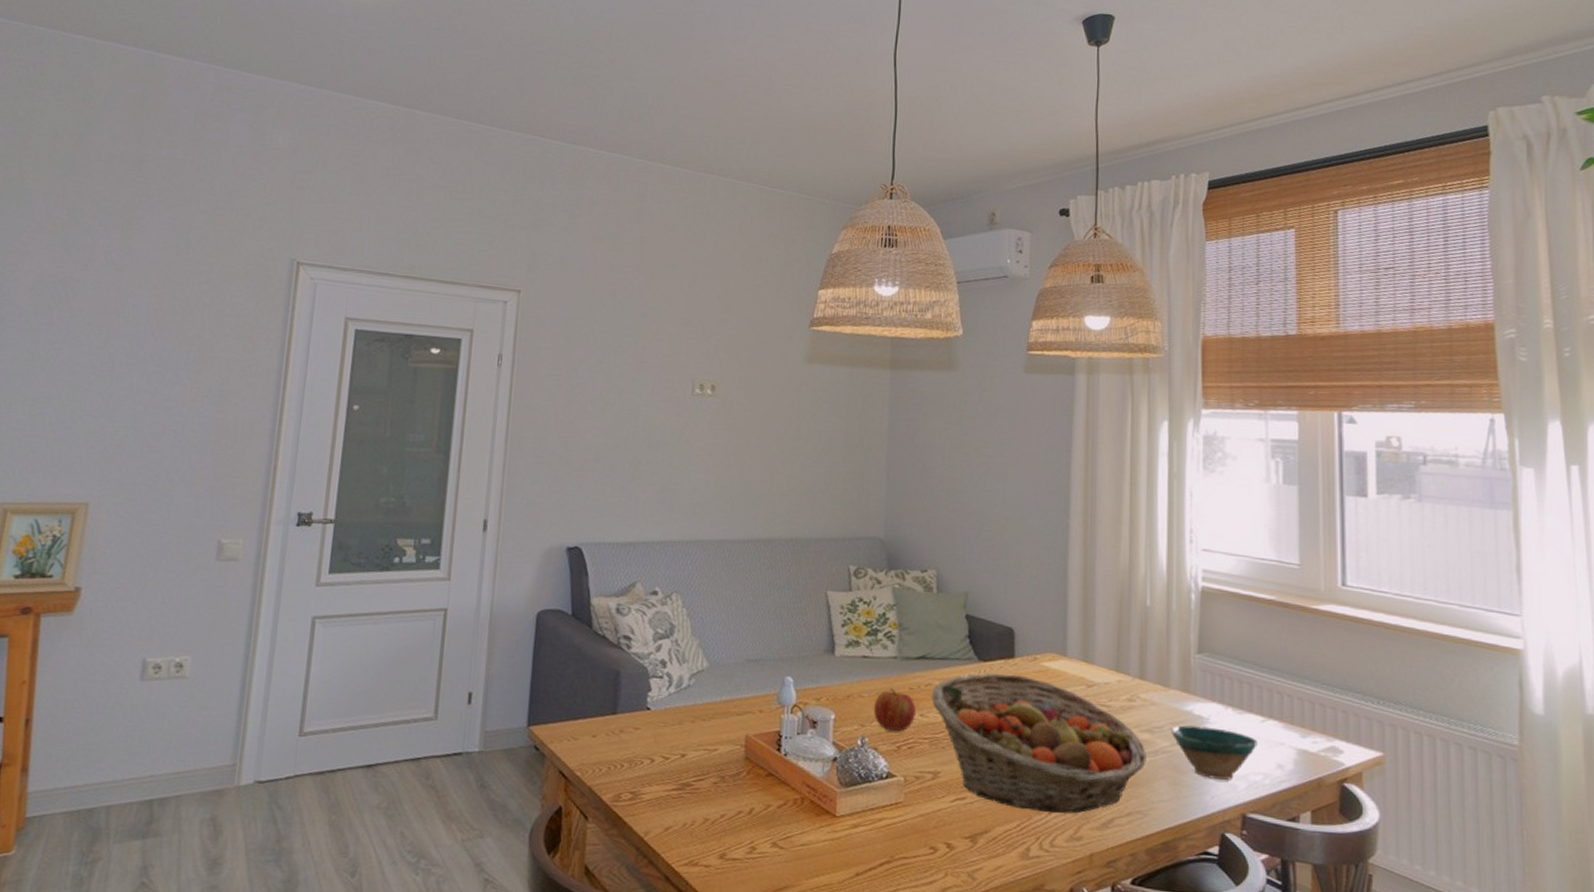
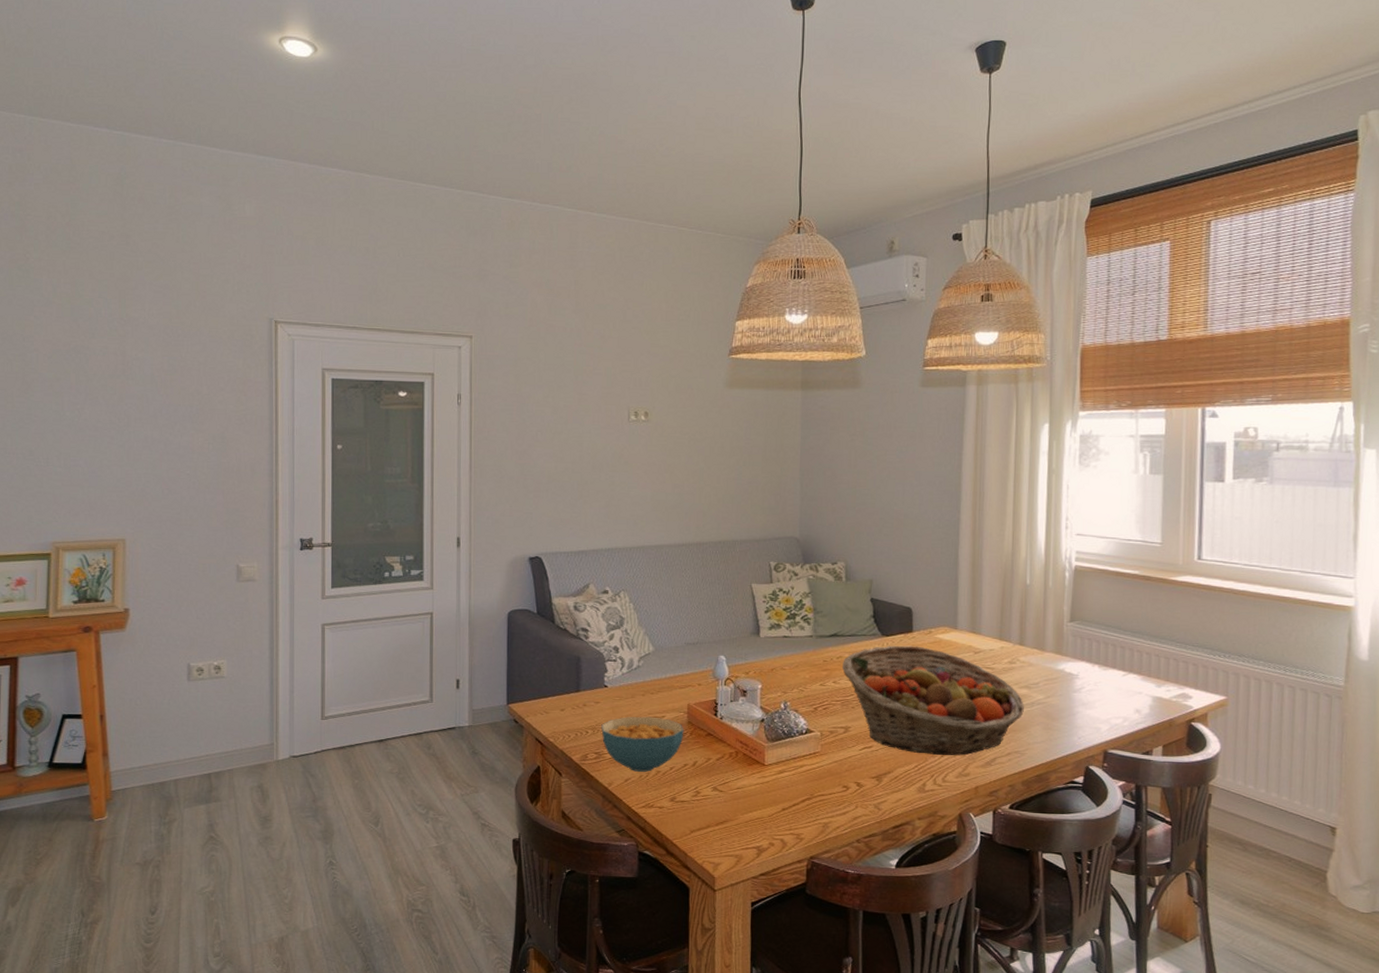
cereal bowl: none [639,748,740,820] -> present [601,716,684,772]
apple: present [873,688,916,731] -> none [793,661,829,695]
bowl: present [1171,725,1258,780] -> none [1045,681,1119,724]

